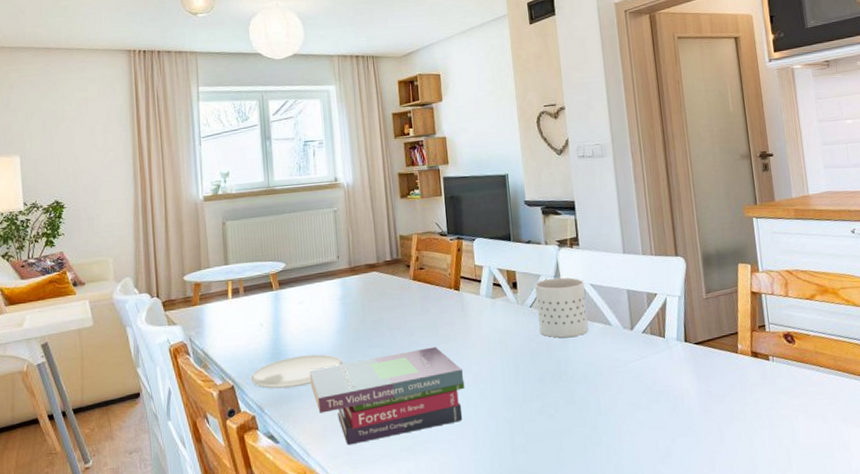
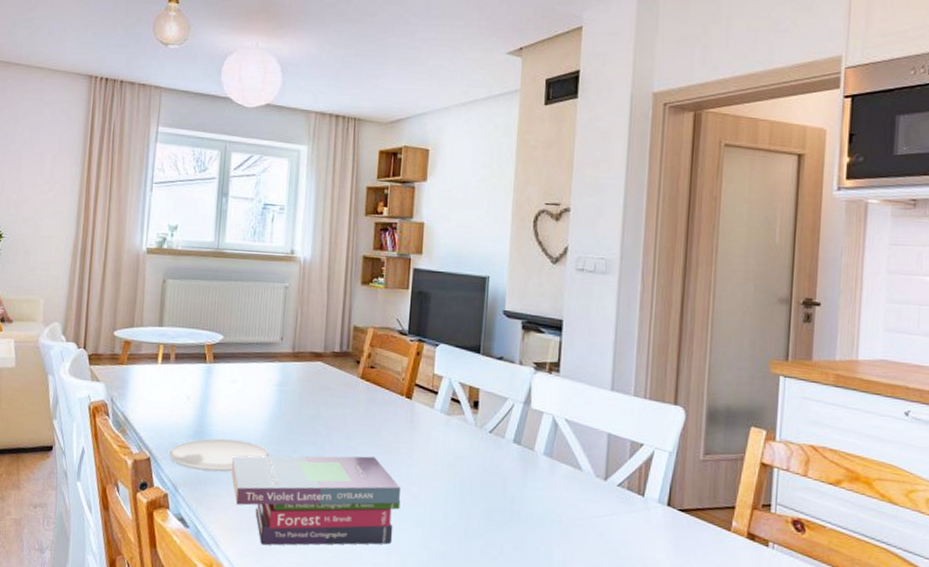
mug: present [534,277,589,338] -> none [496,404,559,476]

